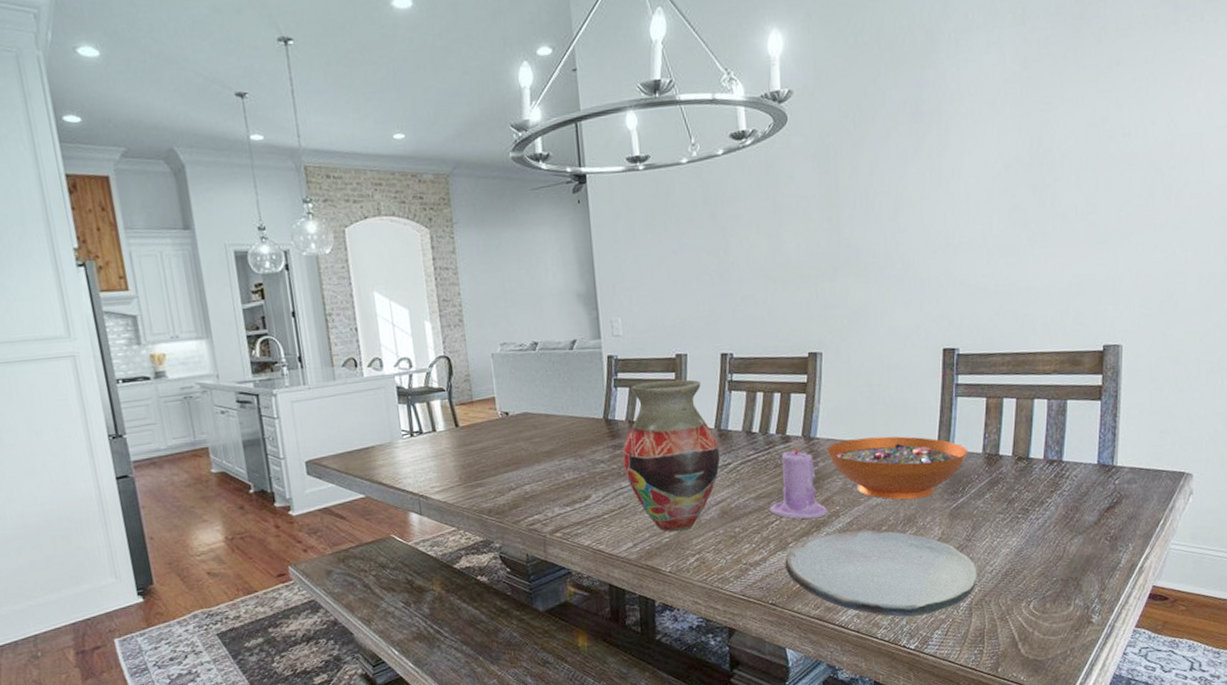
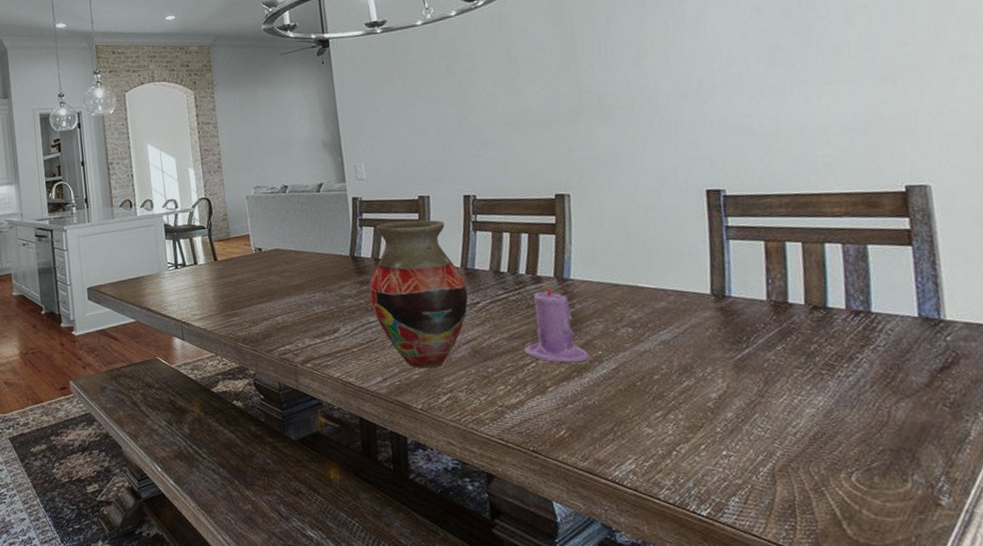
plate: present [785,529,978,618] -> none [544,378,778,479]
decorative bowl: present [827,436,968,500] -> none [583,279,749,348]

